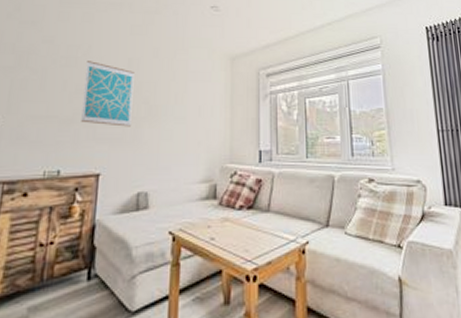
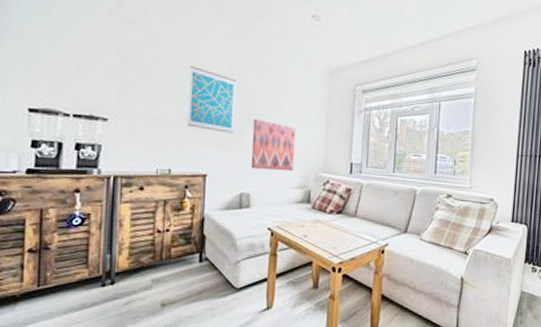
wall art: none [149,111,198,164] -> present [251,119,296,172]

